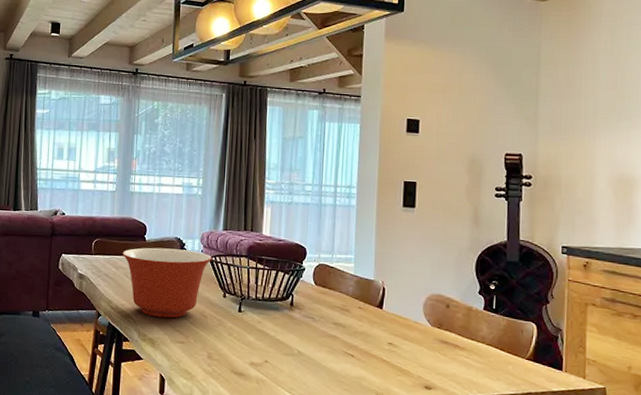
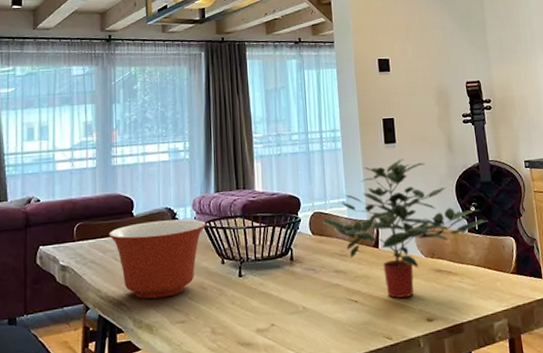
potted plant: none [326,224,508,362] -> present [321,158,488,298]

